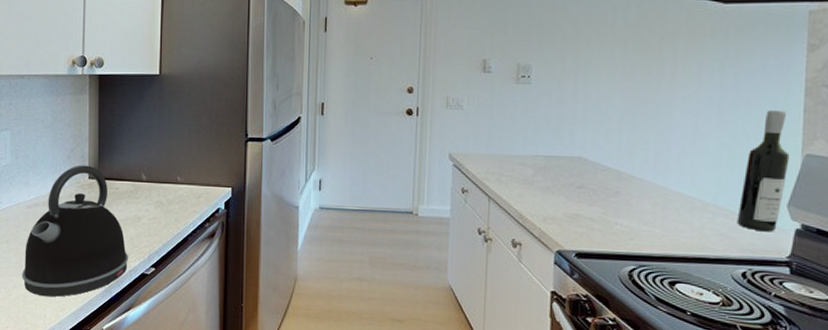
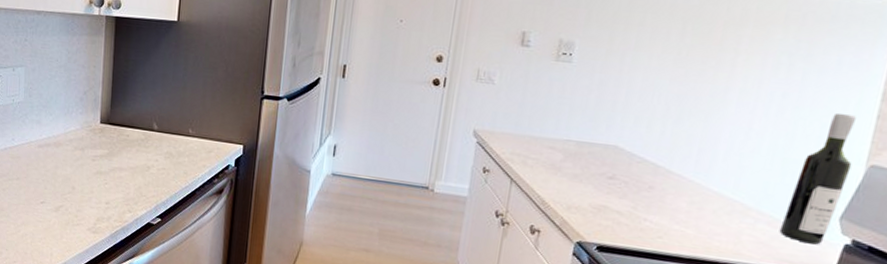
kettle: present [22,165,129,297] -> none [31,108,136,238]

